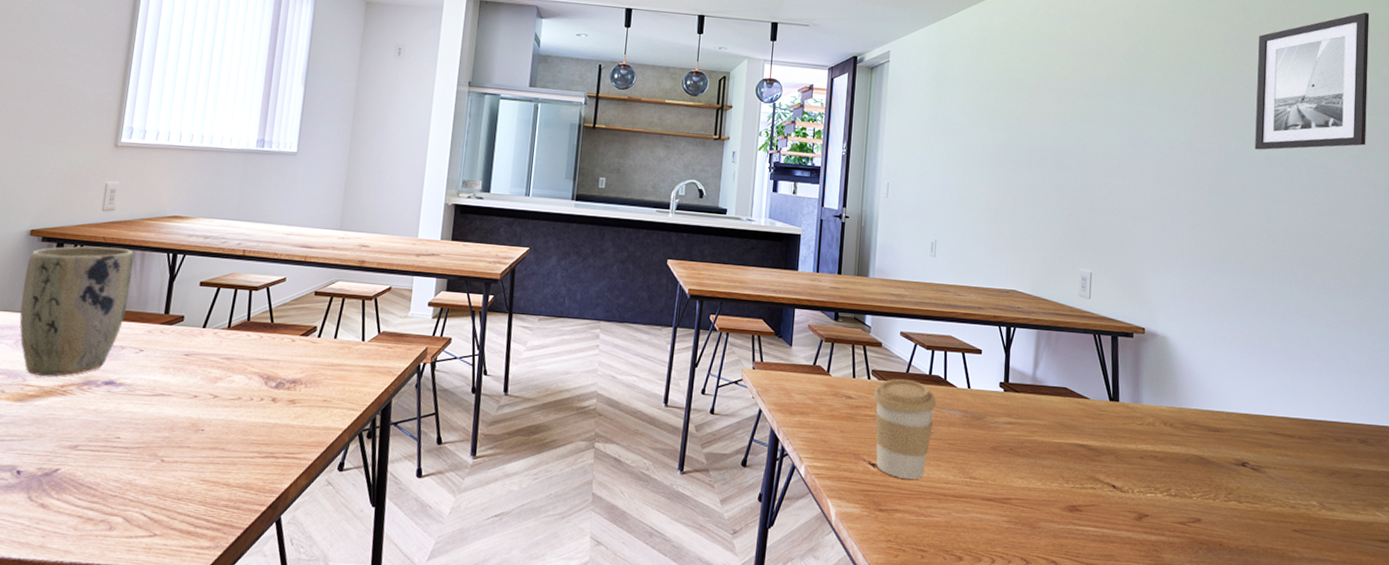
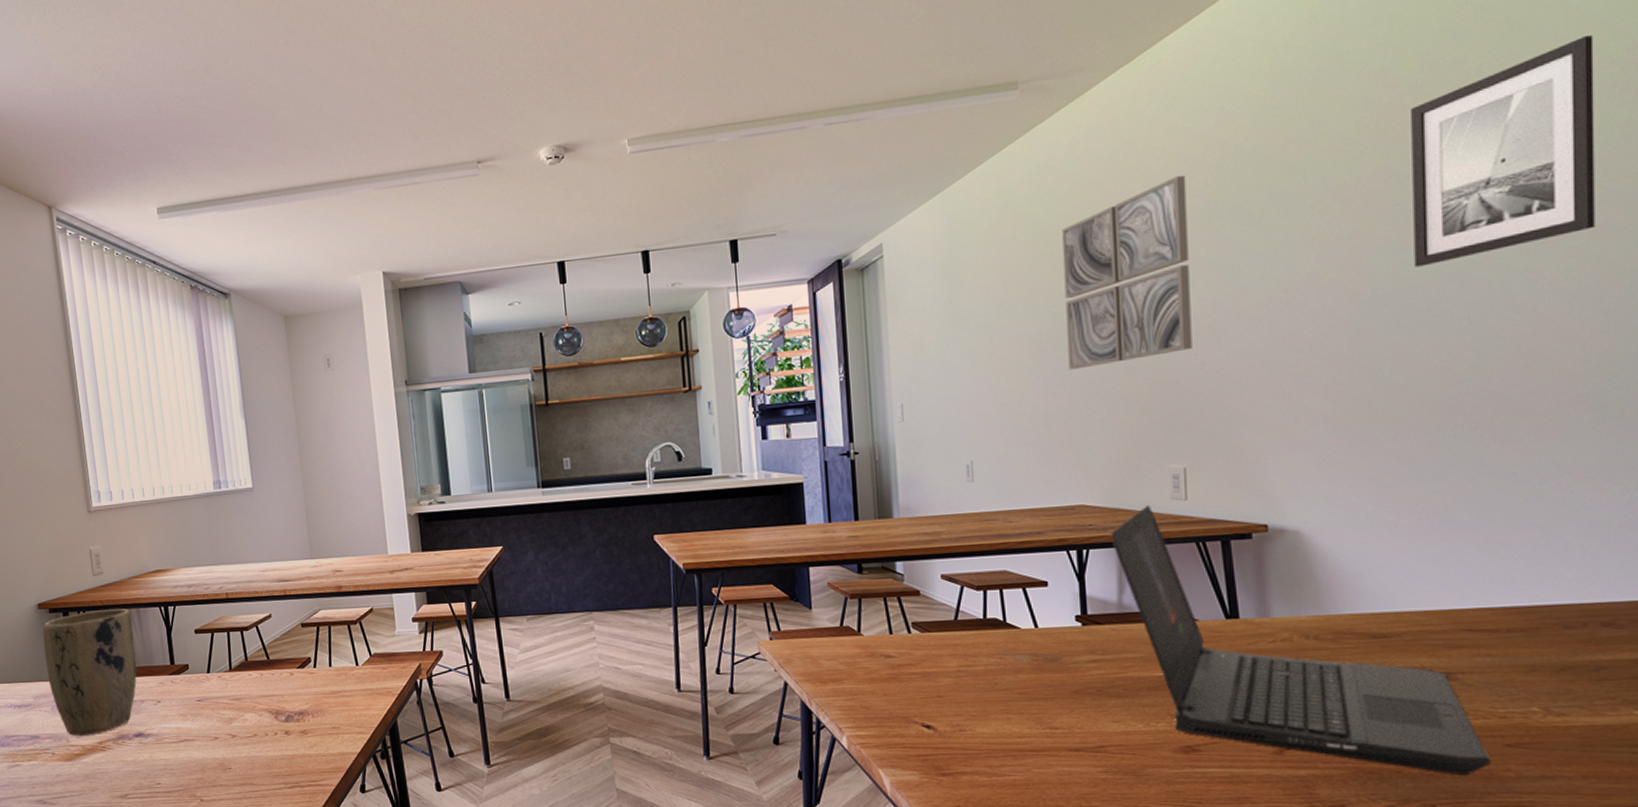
coffee cup: present [872,378,937,479] -> none [916,627,997,738]
wall art: none [1016,47,1111,181] -> present [1062,175,1192,370]
laptop computer: none [1032,297,1284,553] -> present [1110,504,1491,776]

